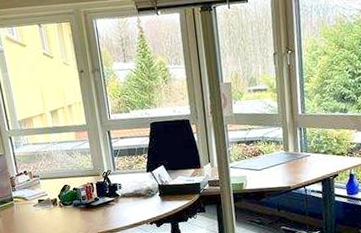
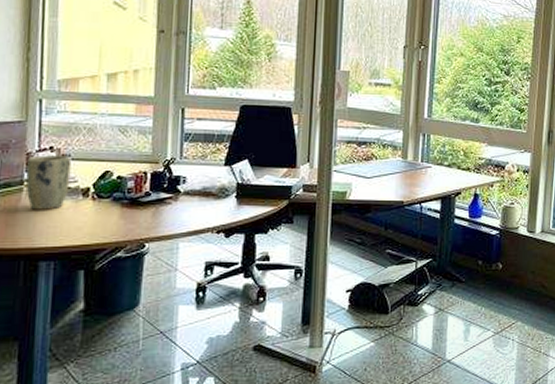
plant pot: none [12,176,43,218] -> present [25,155,72,210]

